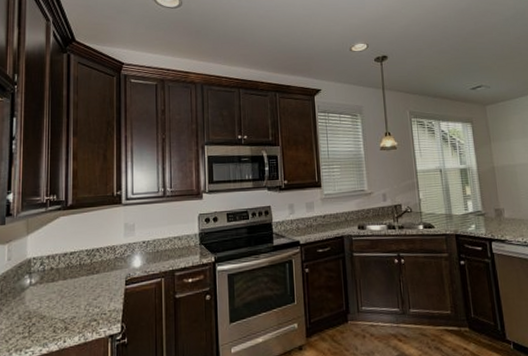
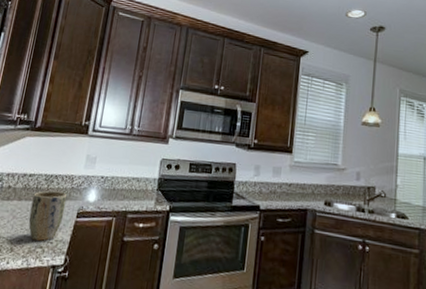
plant pot: none [78,263,112,315] -> present [28,190,67,241]

